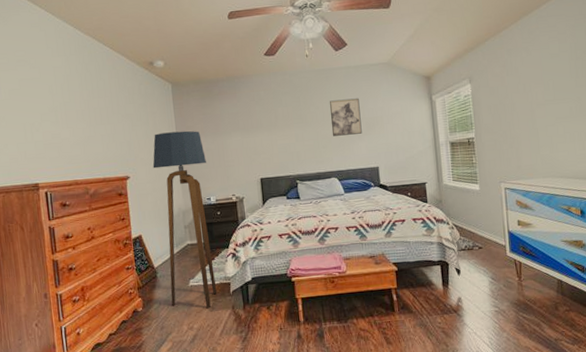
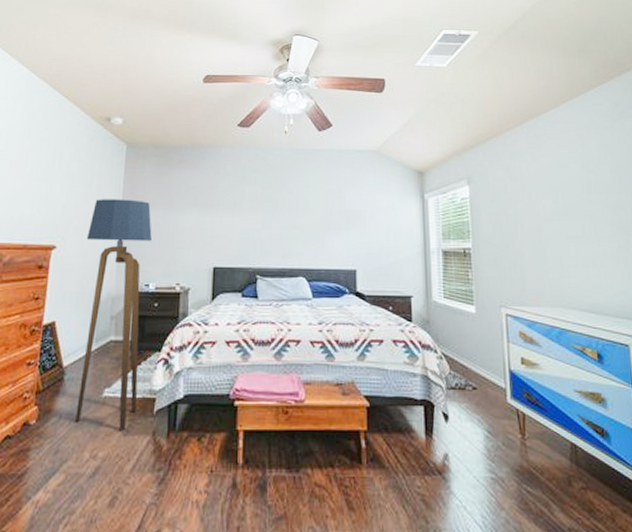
wall art: present [329,98,362,136] -> none [305,185,340,228]

